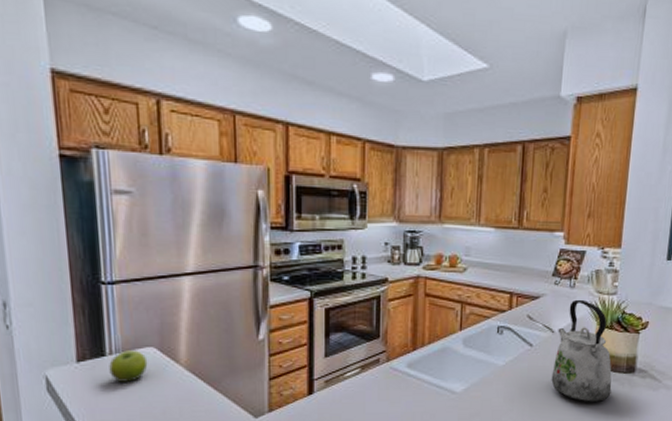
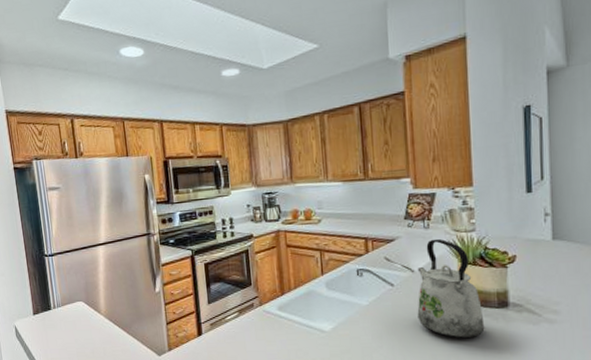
fruit: present [109,350,148,382] -> none [54,304,79,329]

